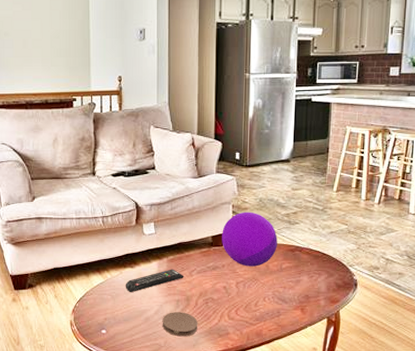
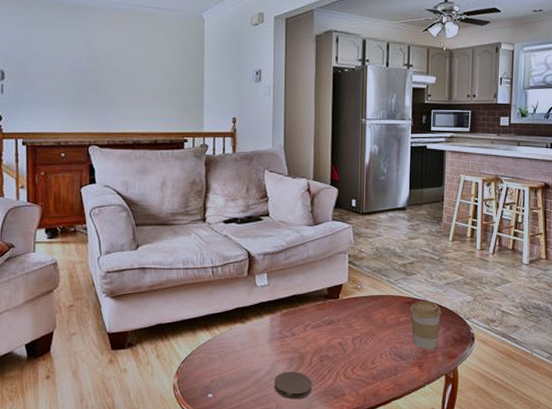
remote control: present [125,269,184,293] -> none [235,324,298,351]
decorative orb: present [222,212,278,267] -> none [337,262,394,321]
coffee cup: none [292,248,325,294] -> present [409,301,442,350]

